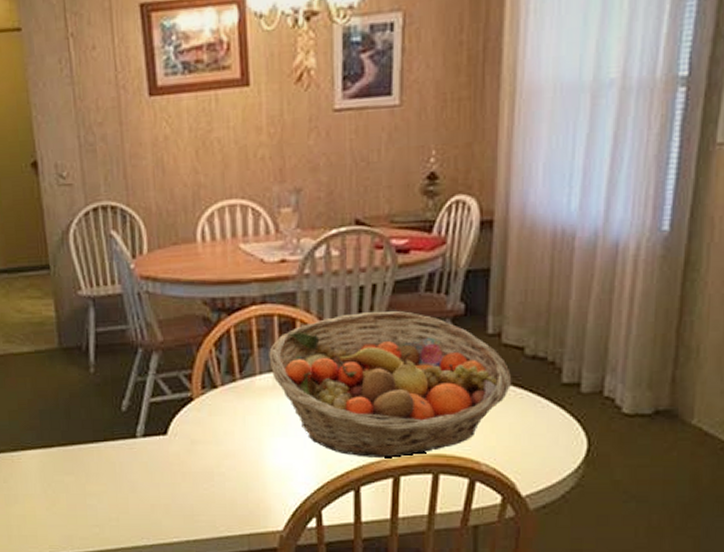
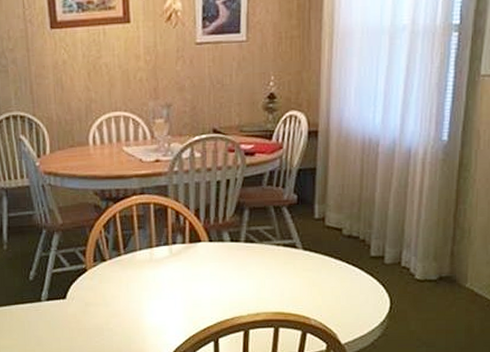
fruit basket: present [269,311,512,459] -> none [147,200,333,316]

